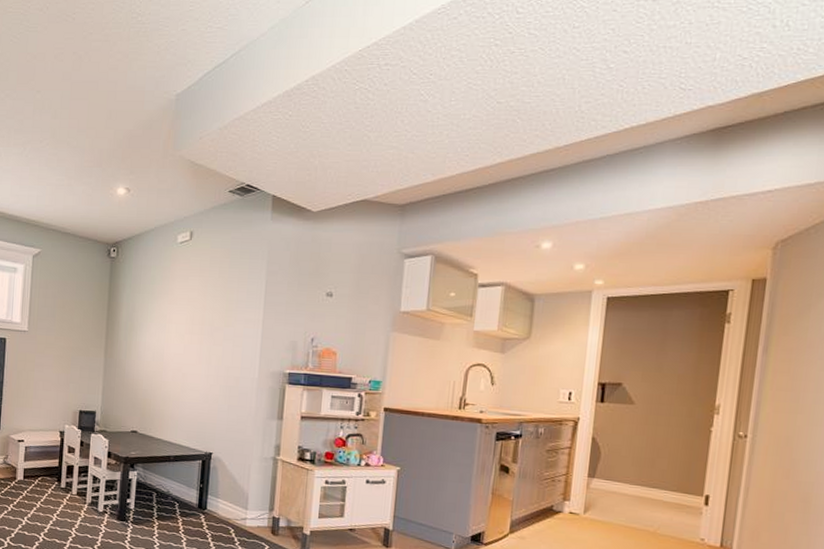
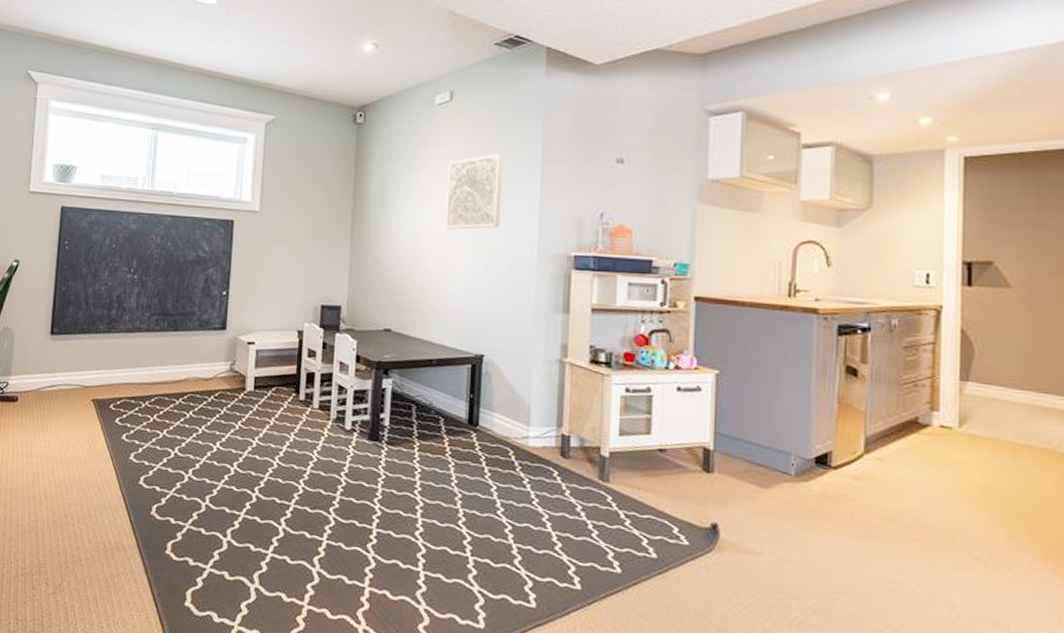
wall art: none [182,286,233,350] -> present [444,153,504,230]

